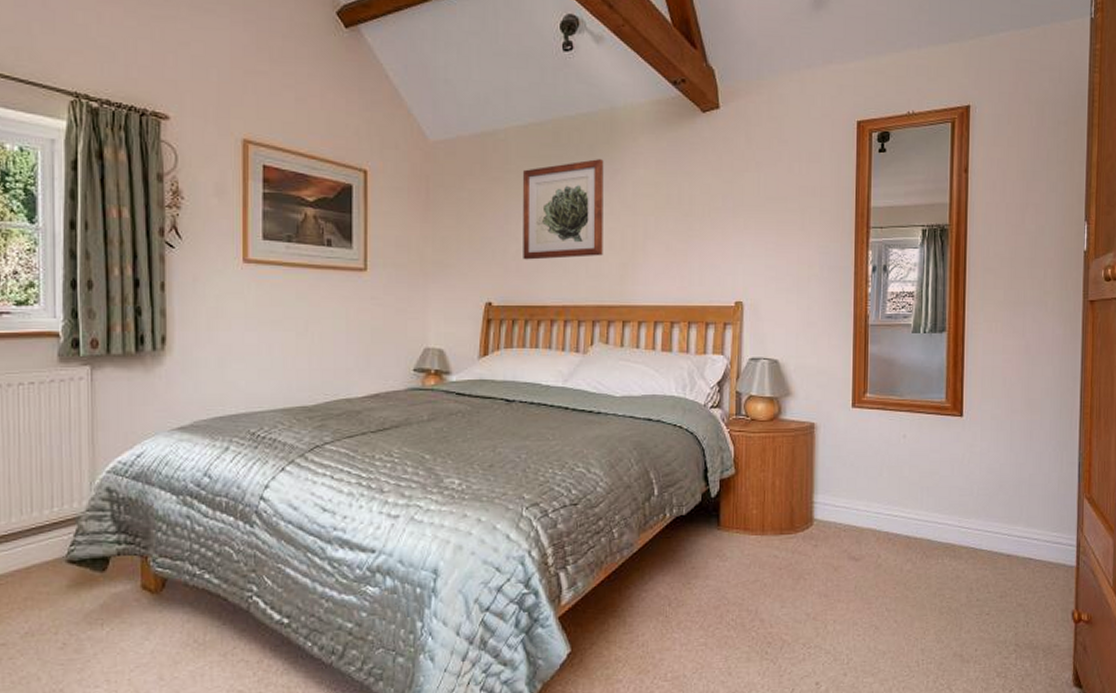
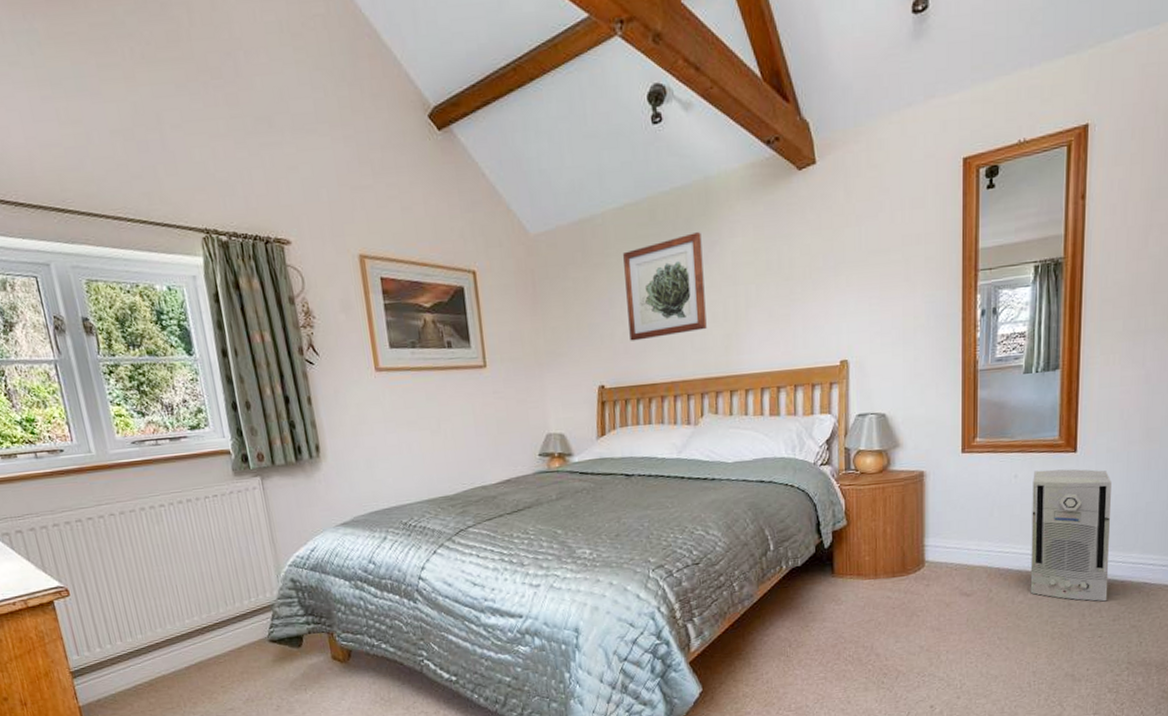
air purifier: none [918,432,996,576] -> present [1030,469,1112,602]

